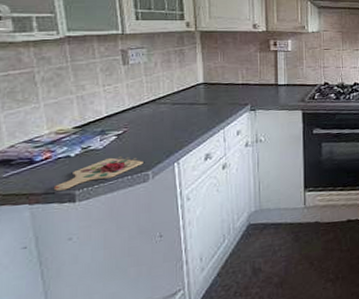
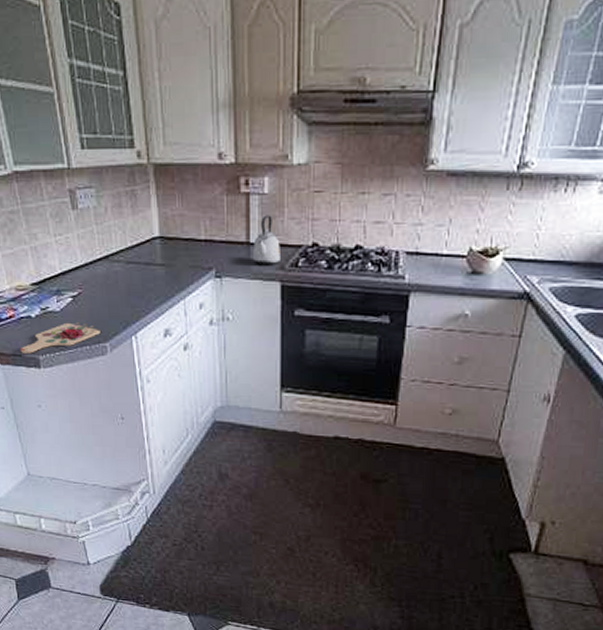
kettle: none [280,65,301,100] -> present [252,215,280,266]

